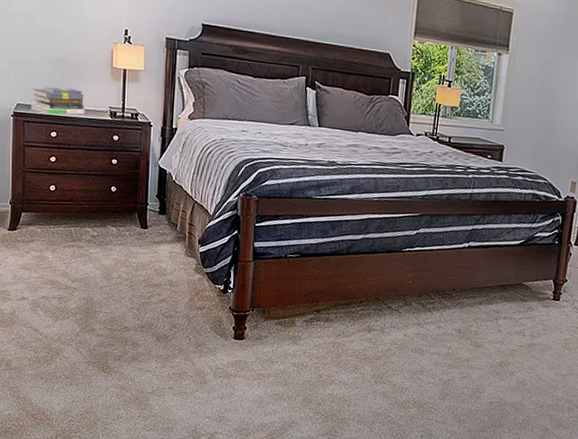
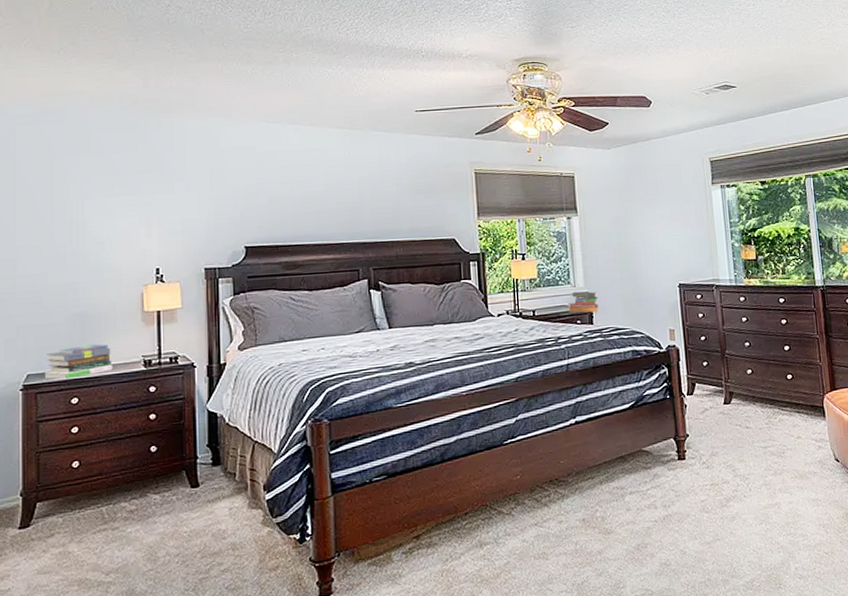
books: none [481,127,512,152] -> present [568,291,599,313]

